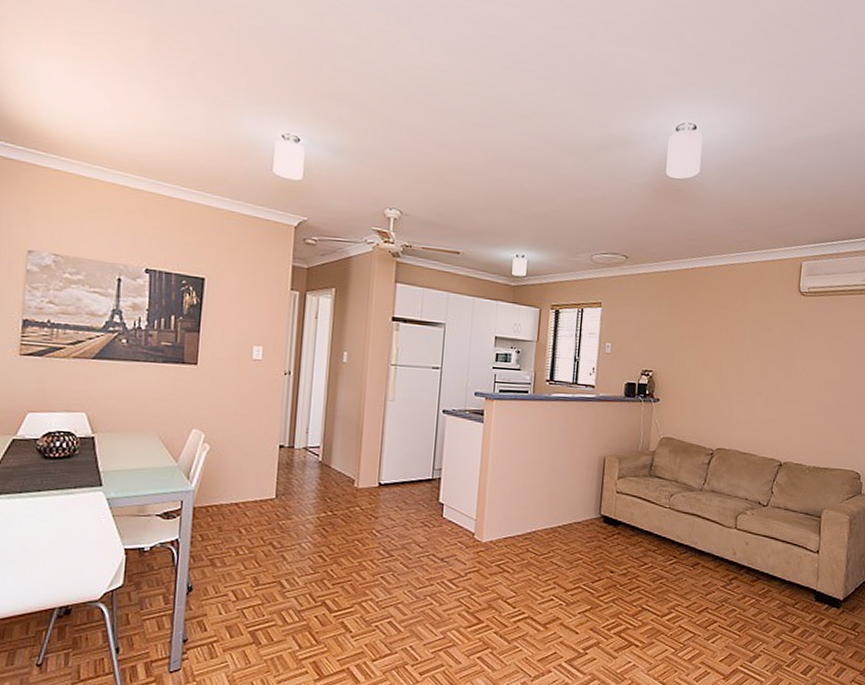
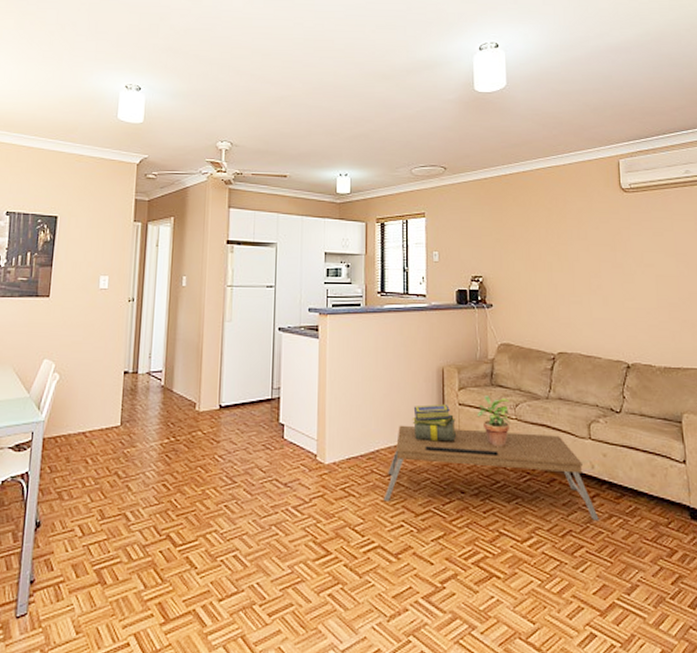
coffee table: none [536,509,734,600] -> present [383,425,599,521]
stack of books: none [570,491,612,527] -> present [412,403,457,442]
potted plant: none [632,485,666,532] -> present [477,395,512,446]

